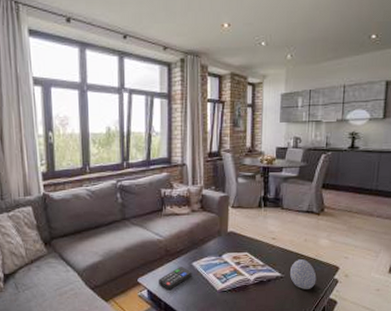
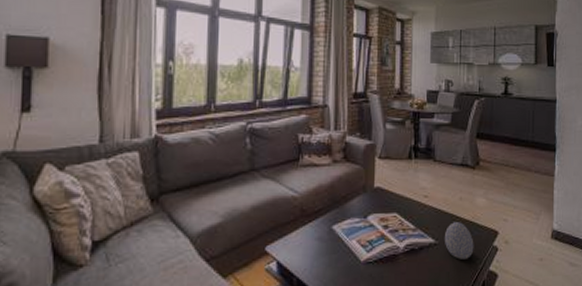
remote control: present [159,267,192,291] -> none [291,231,332,262]

